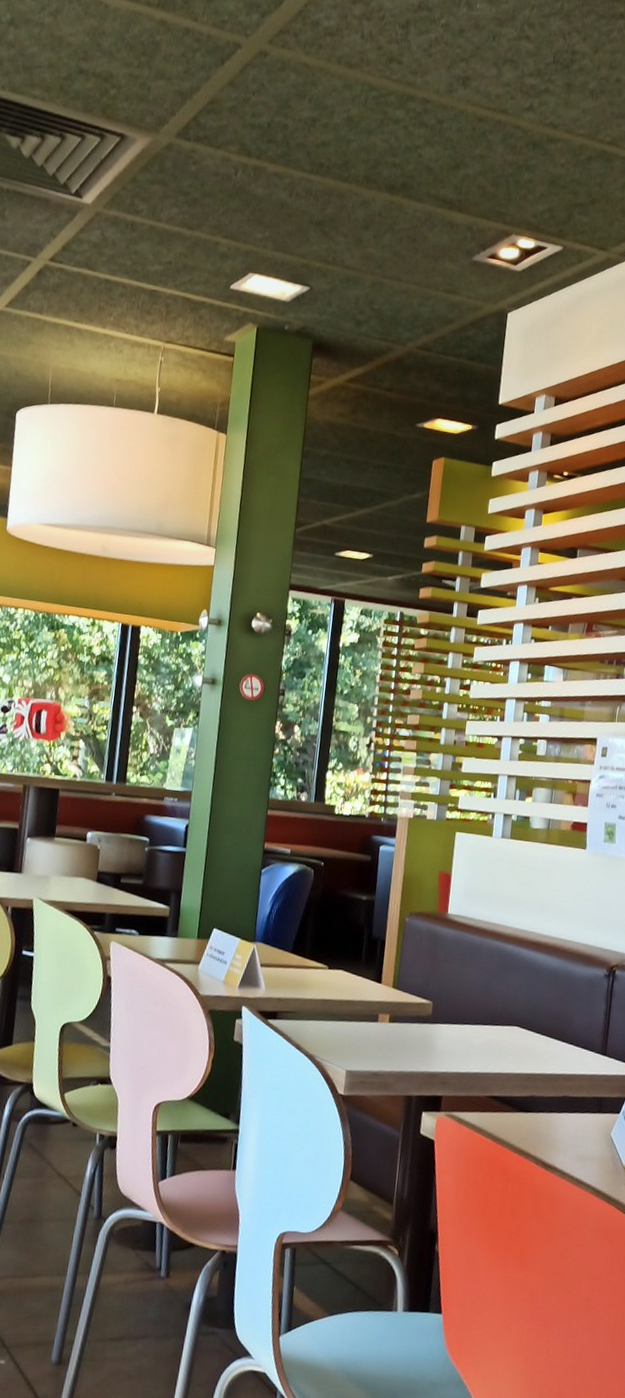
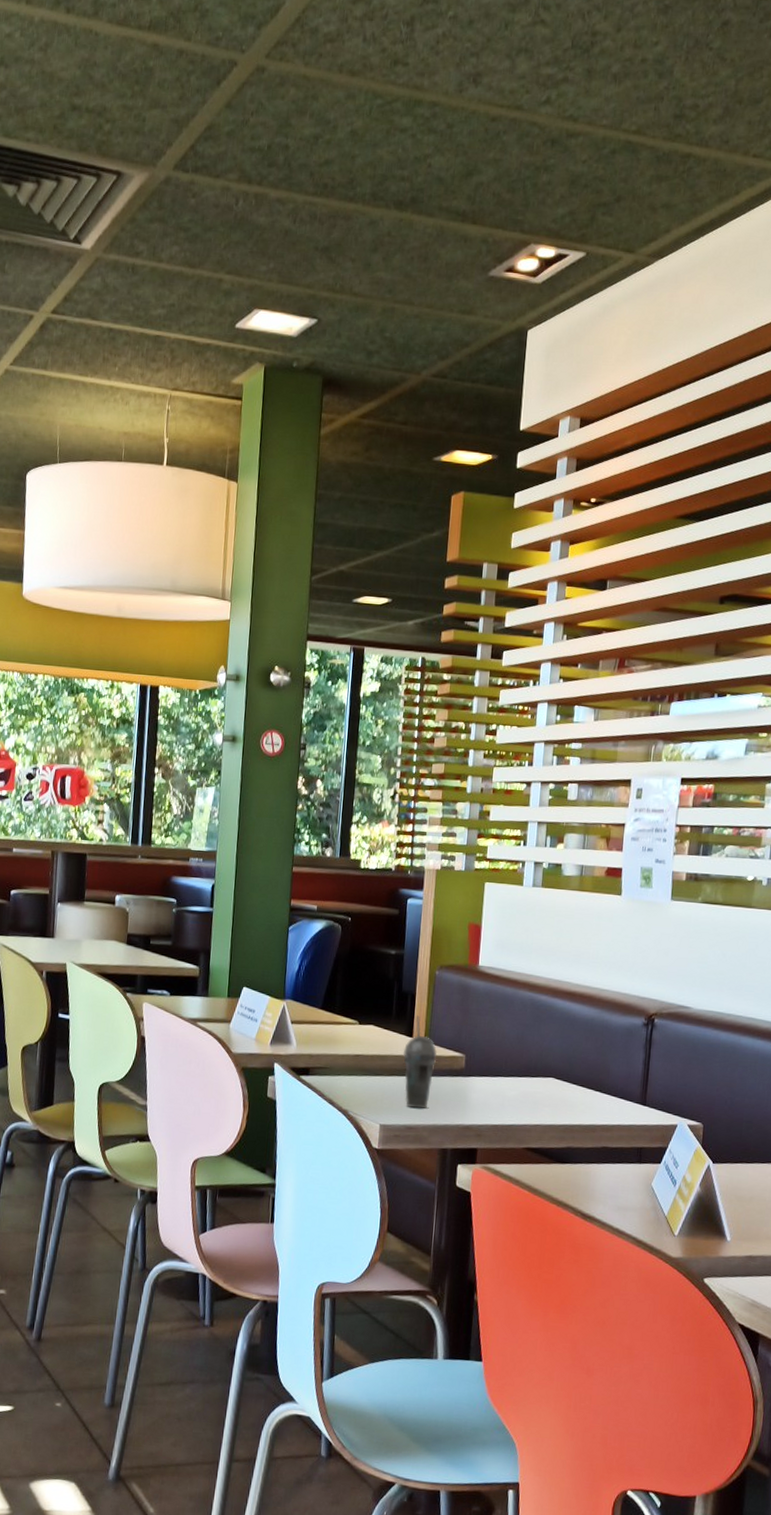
beverage cup: none [371,961,405,1055] -> present [403,1015,438,1109]

